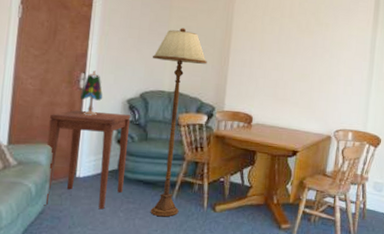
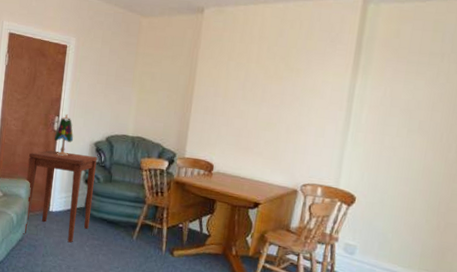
floor lamp: present [150,27,207,217] -> none [112,73,170,256]

